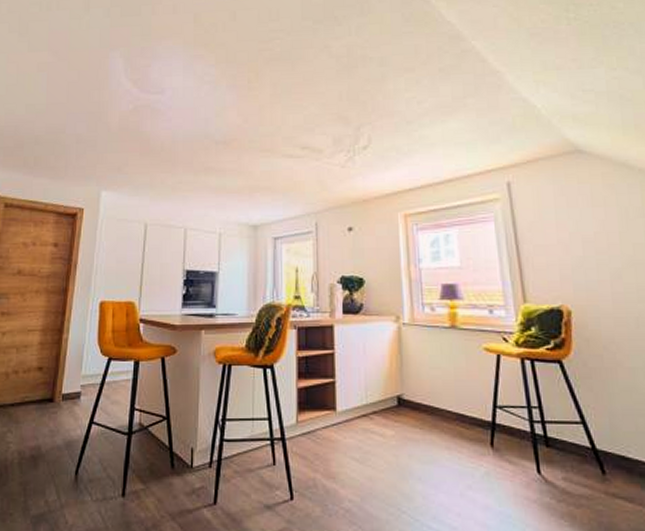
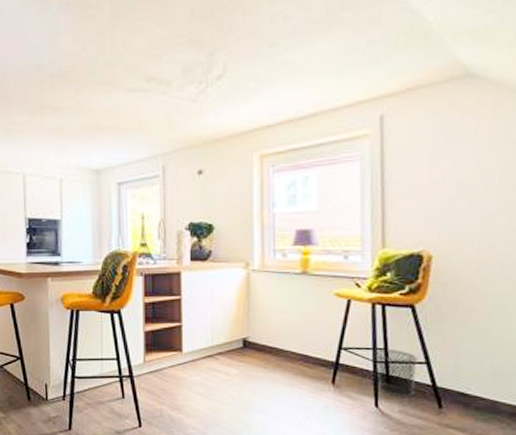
waste bin: none [529,408,576,461] -> present [374,349,418,397]

